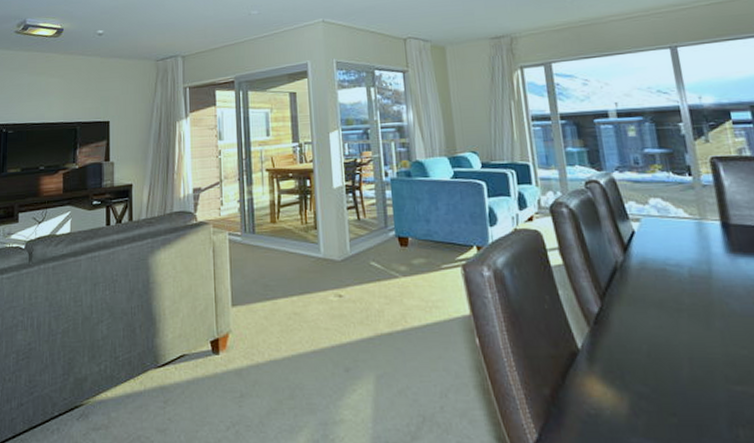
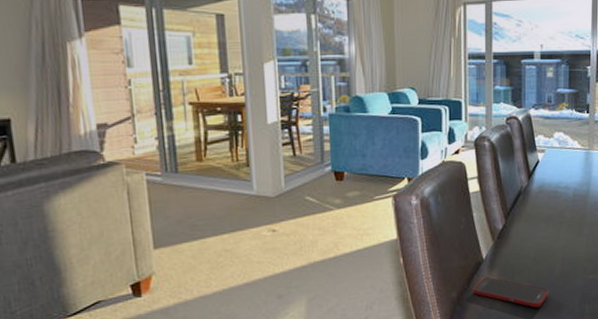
cell phone: none [569,373,679,424] -> present [472,277,549,308]

